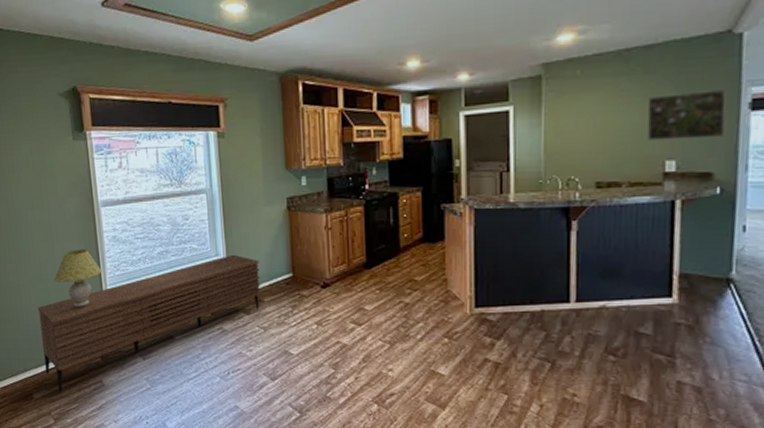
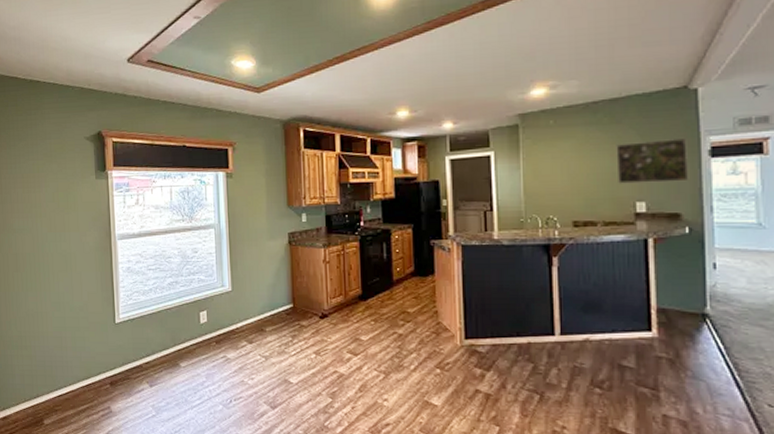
sideboard: present [37,254,261,392] -> none [53,285,263,418]
table lamp: present [54,249,102,308] -> none [71,279,116,335]

